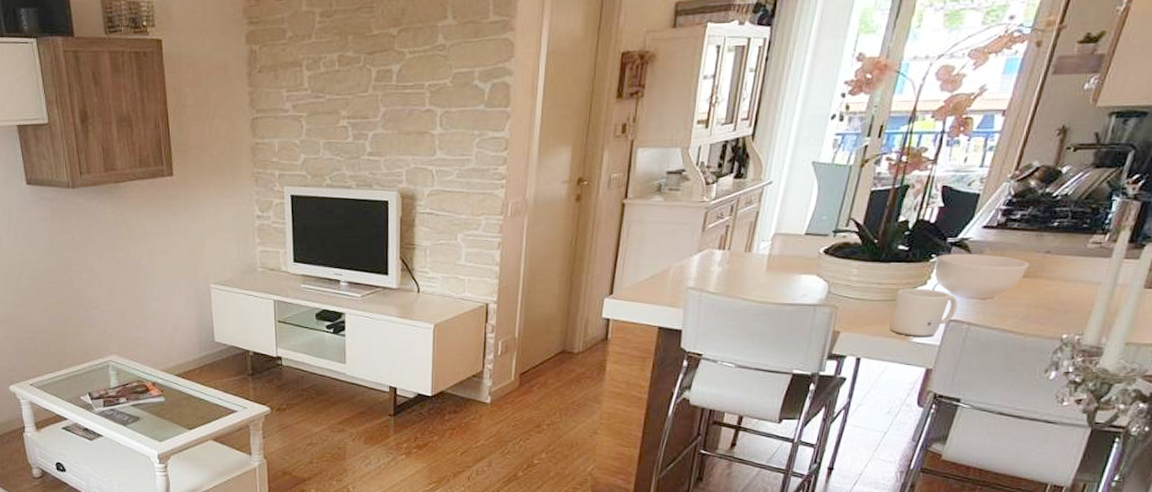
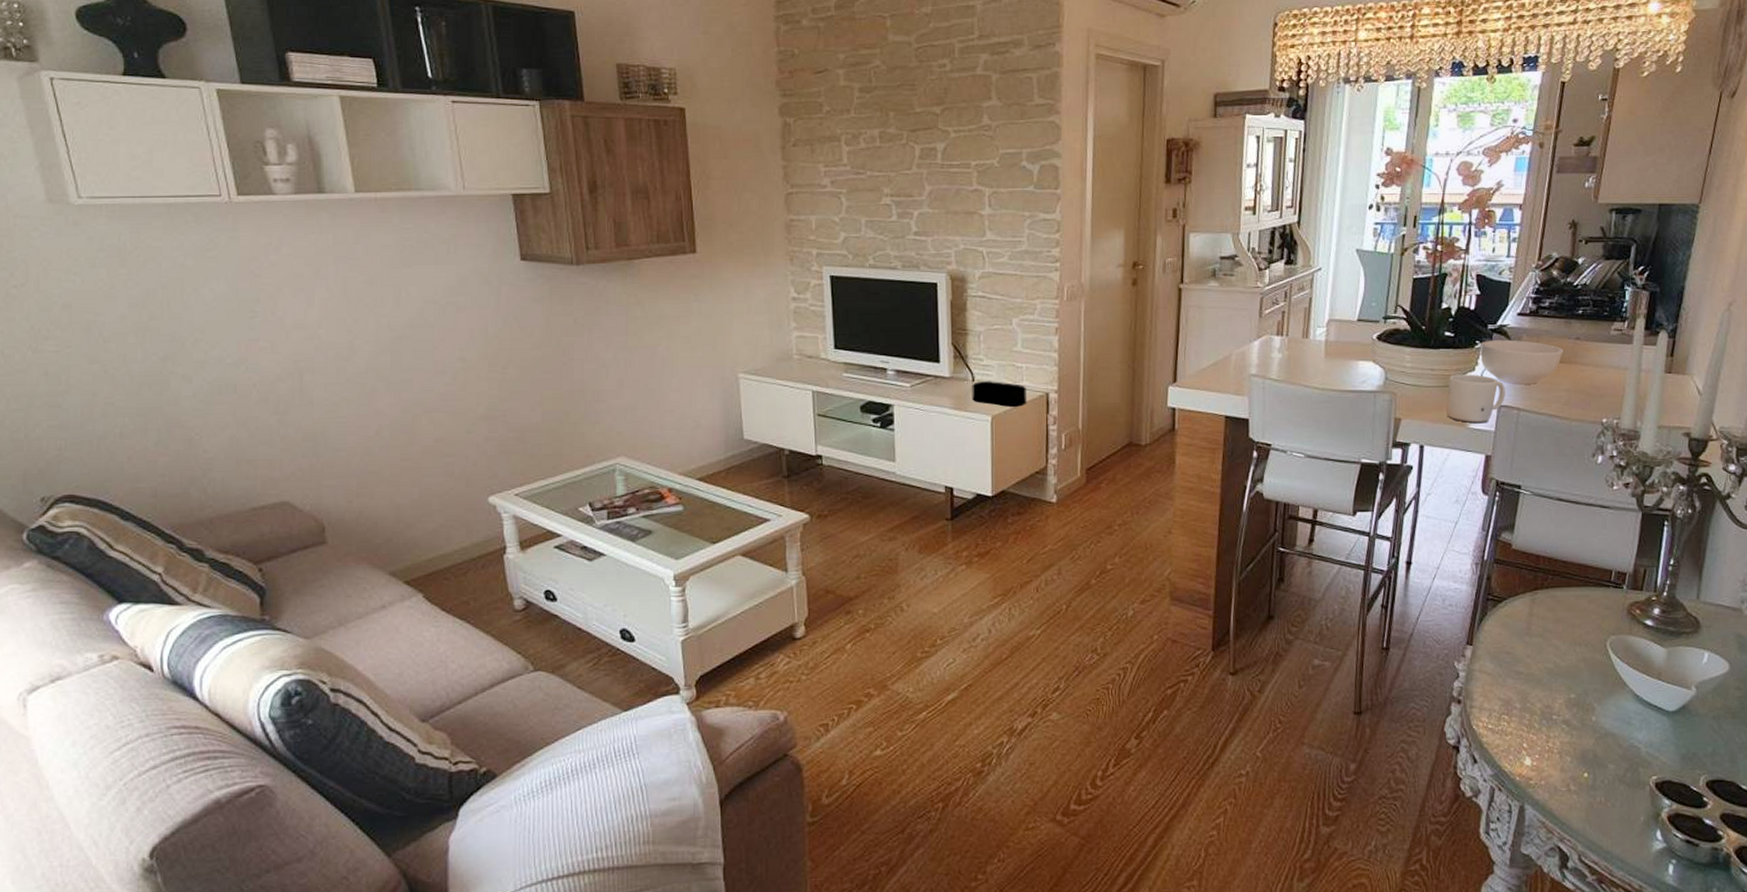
speaker: none [417,292,467,316] -> present [972,381,1026,407]

